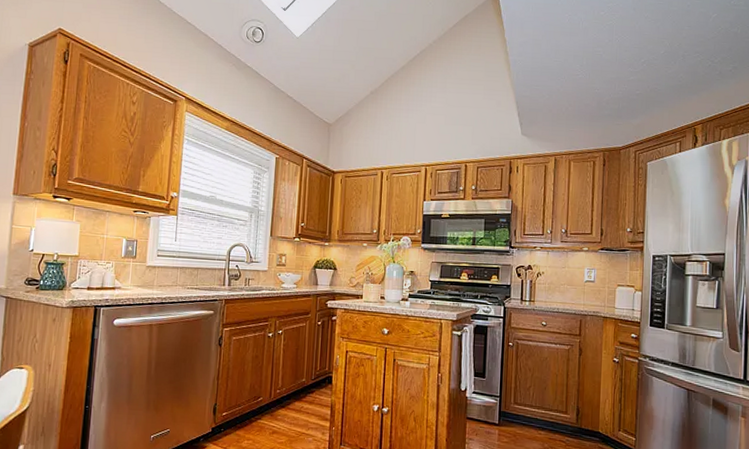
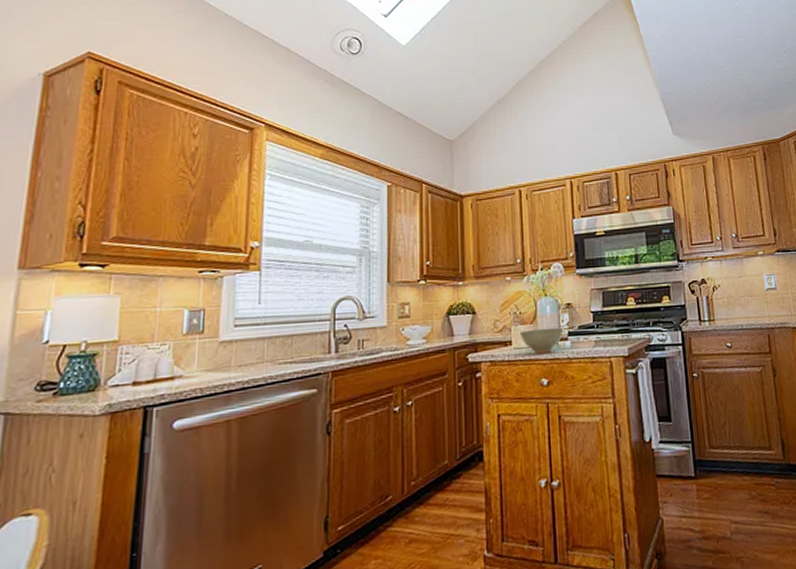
bowl: none [370,288,406,309] -> present [520,327,564,354]

